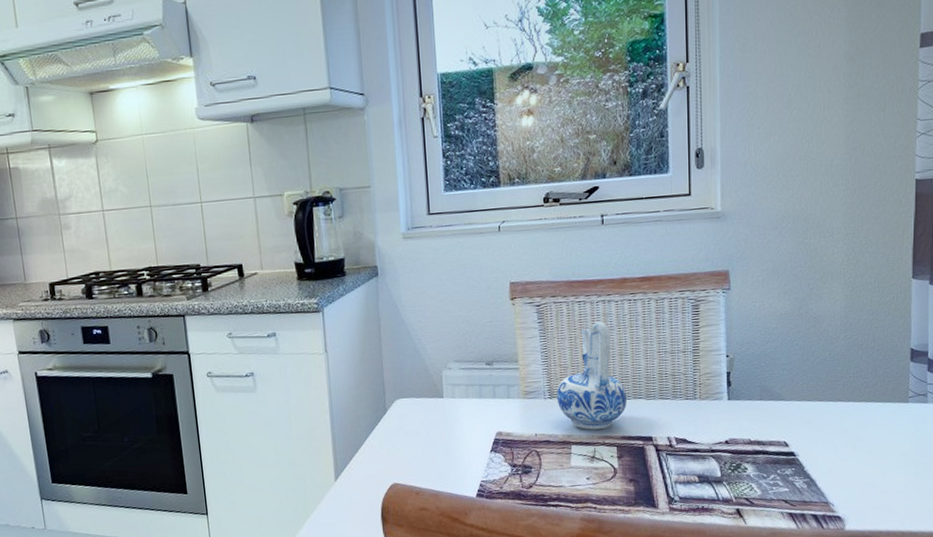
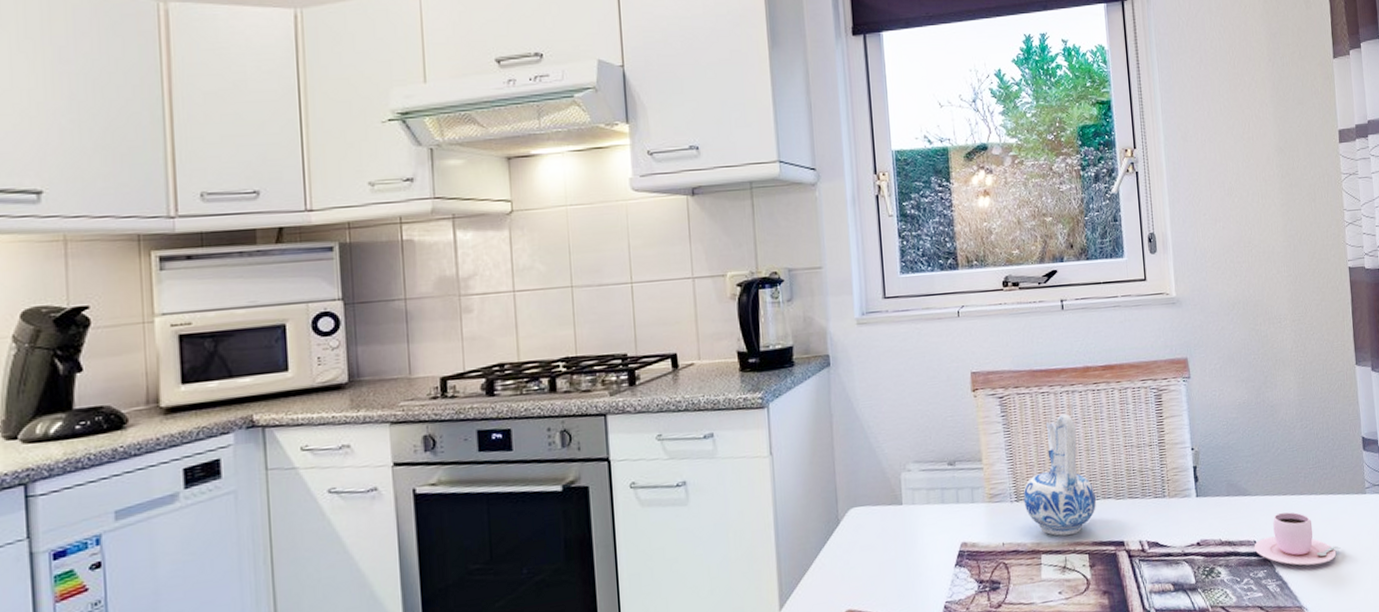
teacup: none [783,417,875,467] -> present [1254,512,1341,566]

